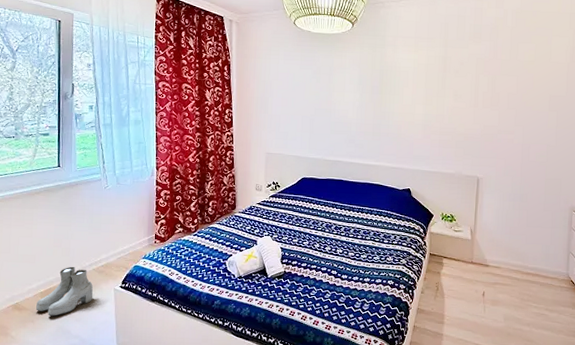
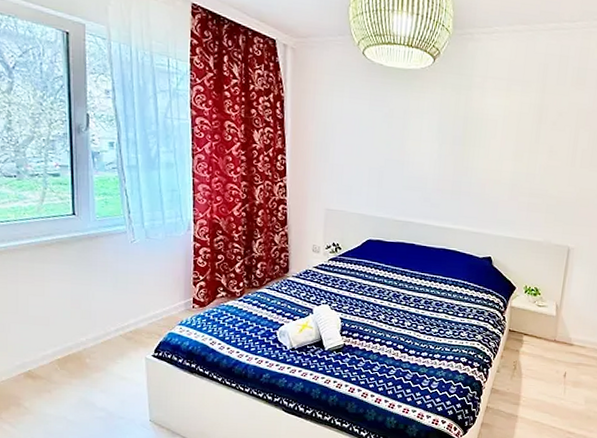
boots: present [36,266,93,316] -> none [53,331,121,386]

